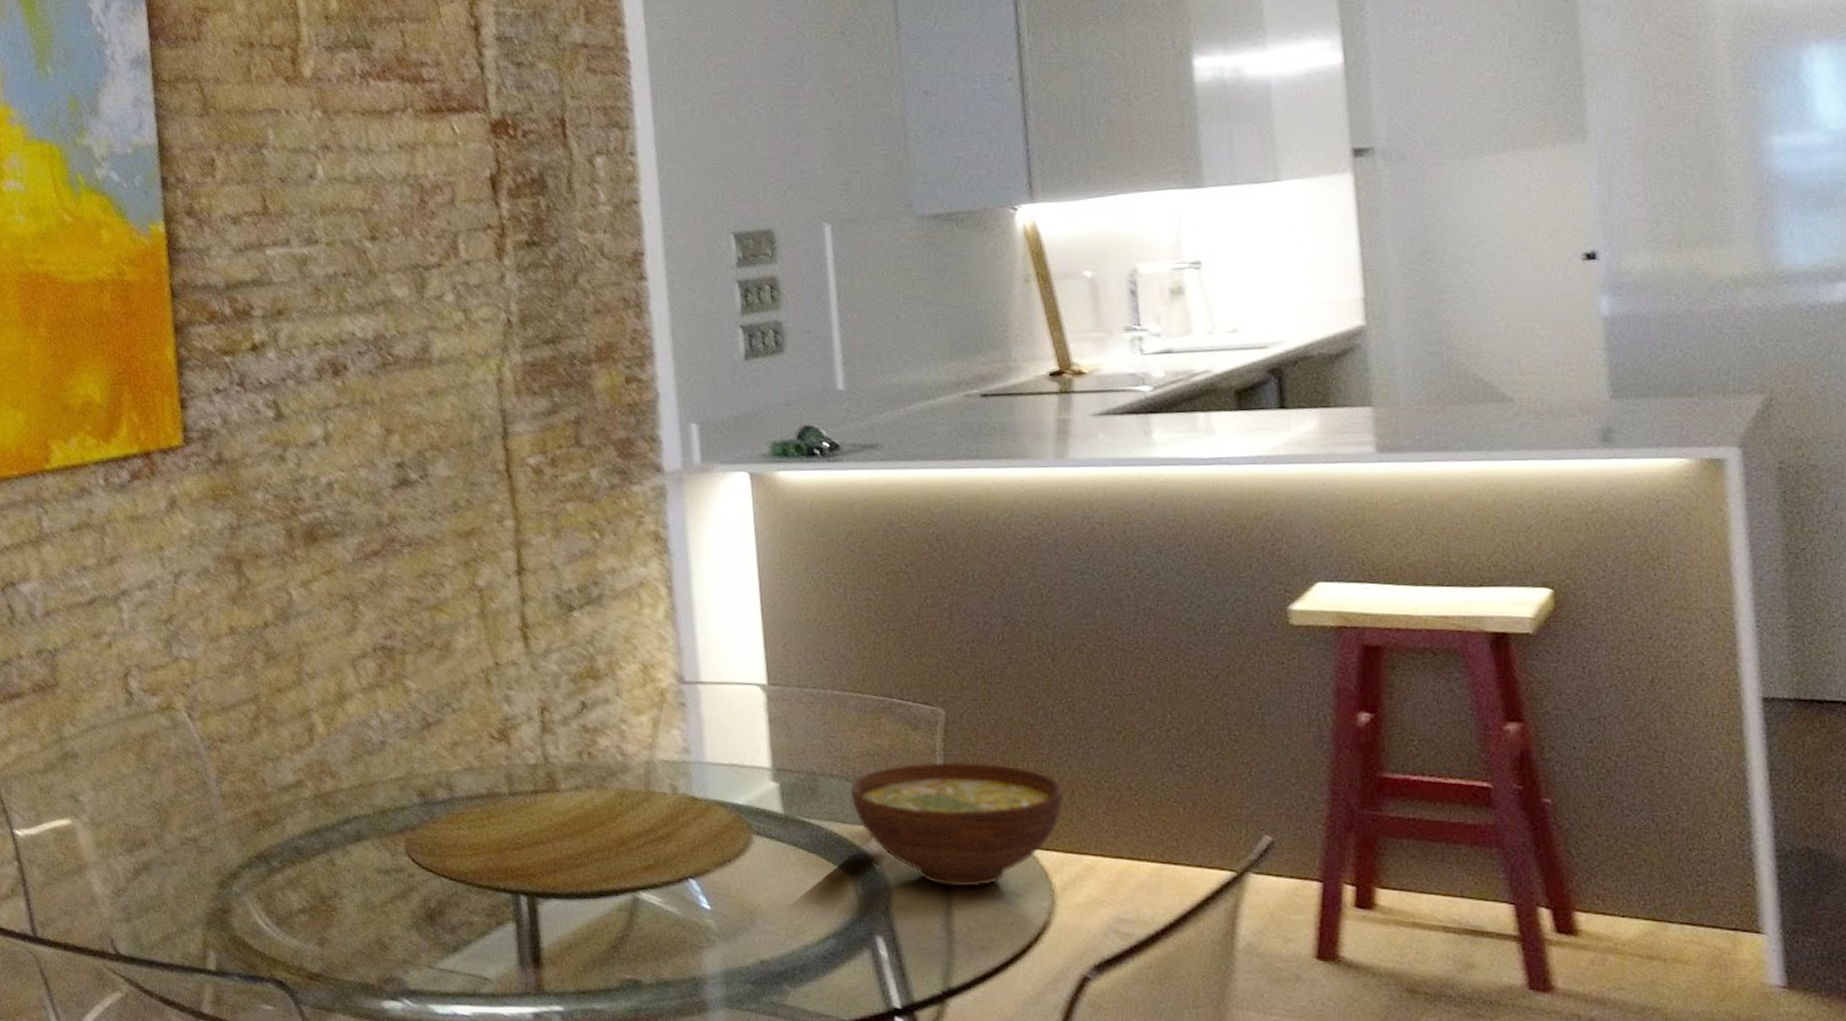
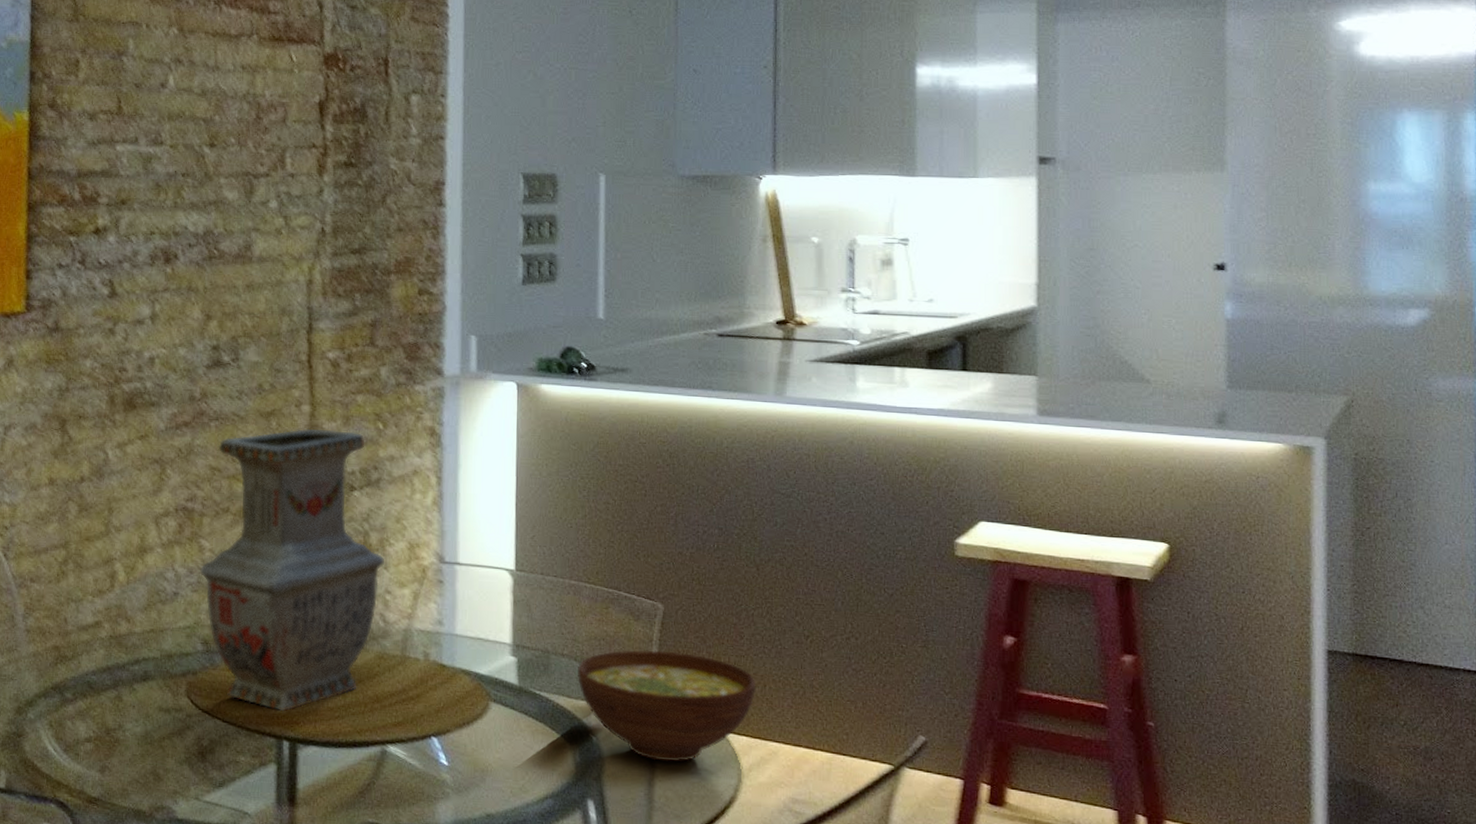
vase: none [407,544,616,864] -> present [199,428,384,712]

